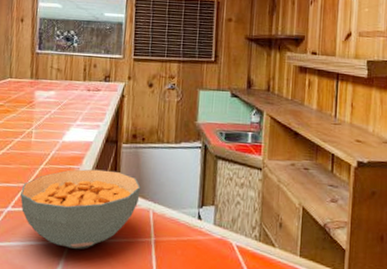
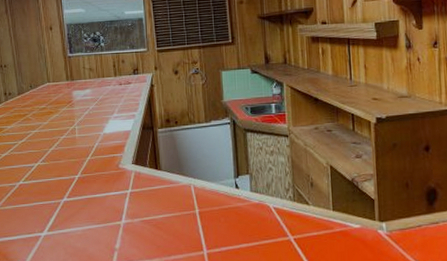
cereal bowl: present [20,169,141,250] -> none [73,154,180,228]

